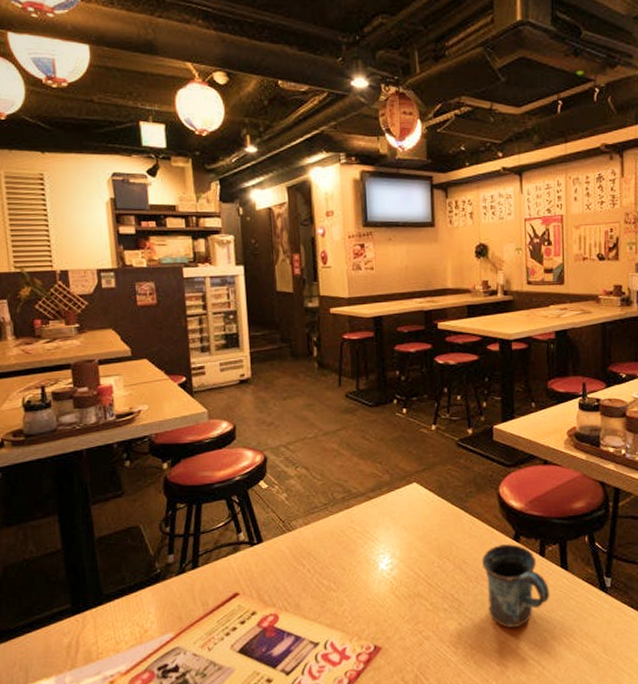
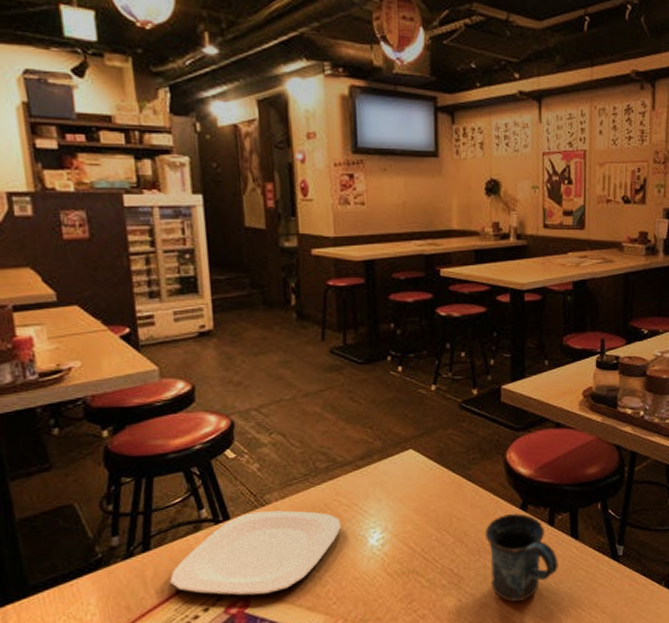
plate: none [213,535,356,612] -> present [169,510,342,597]

